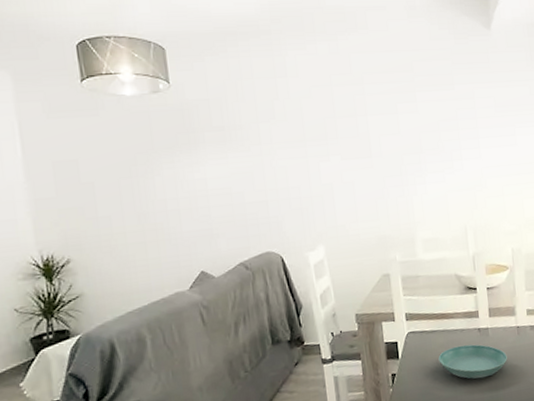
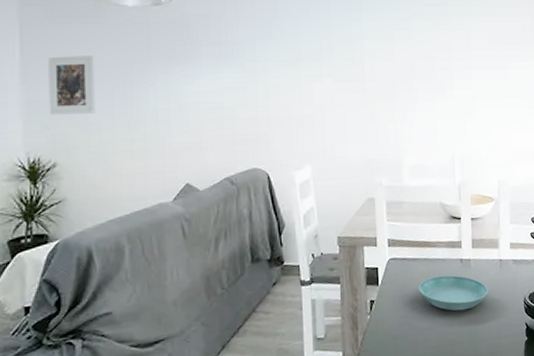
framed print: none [51,149,104,211] -> present [48,56,95,115]

